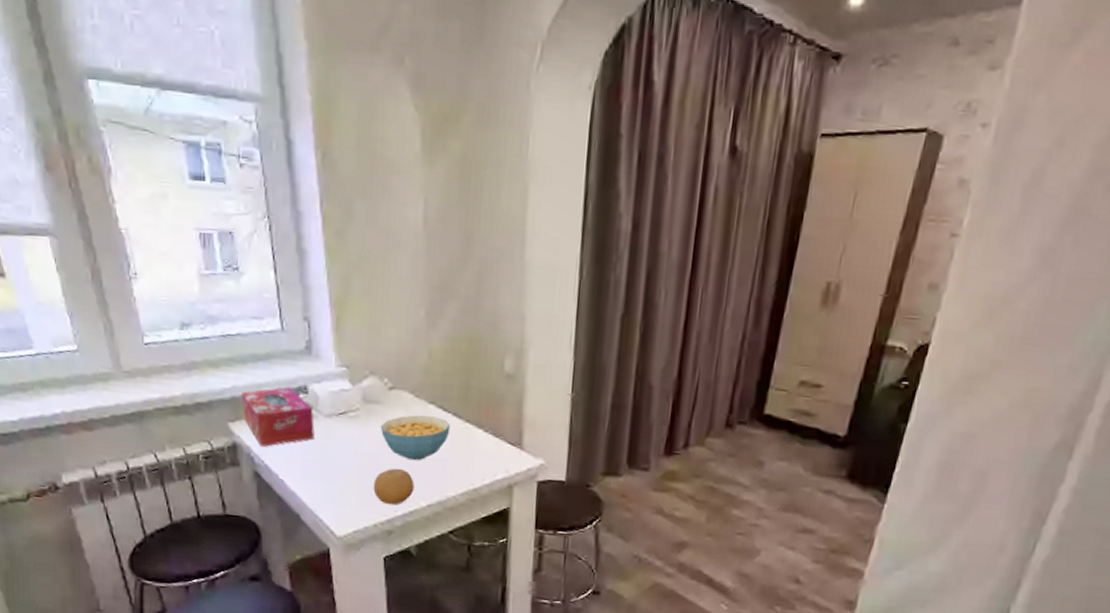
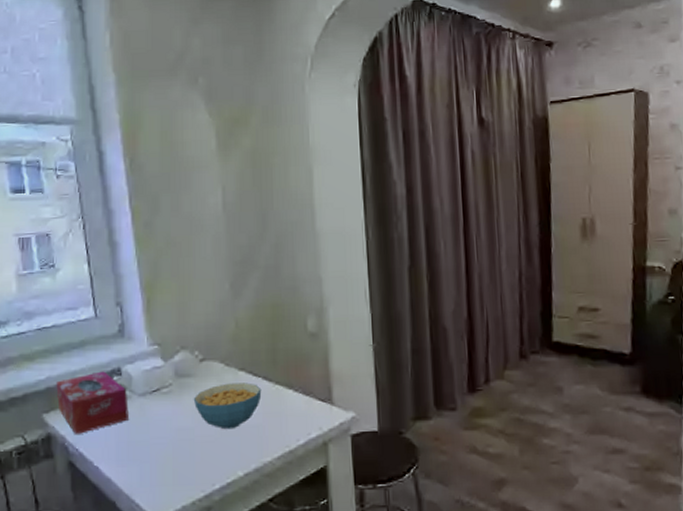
fruit: present [373,468,415,505] -> none [189,439,231,479]

